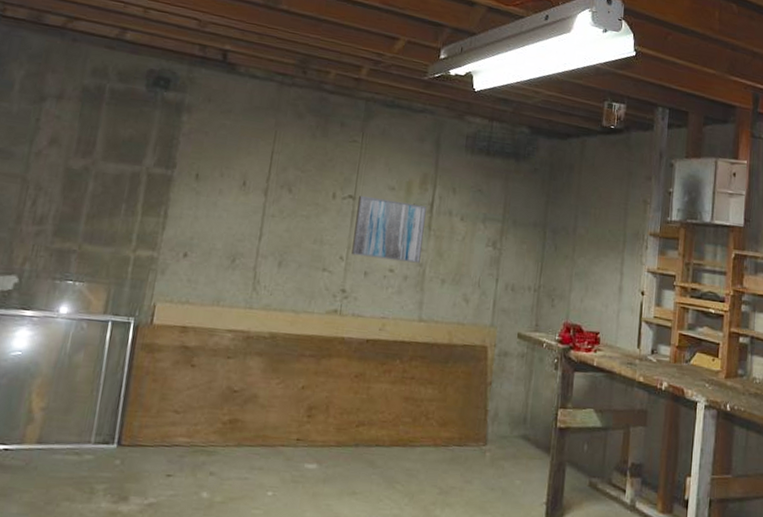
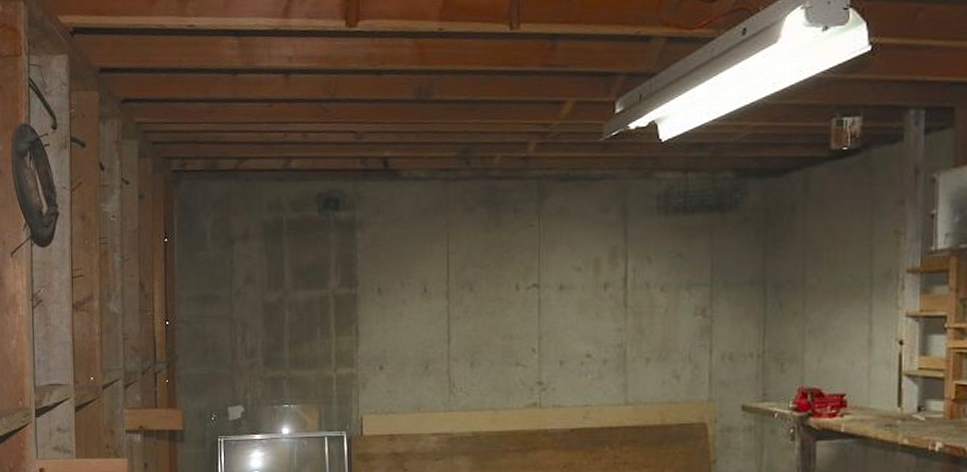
wall art: present [352,195,427,263] -> none [544,281,619,346]

